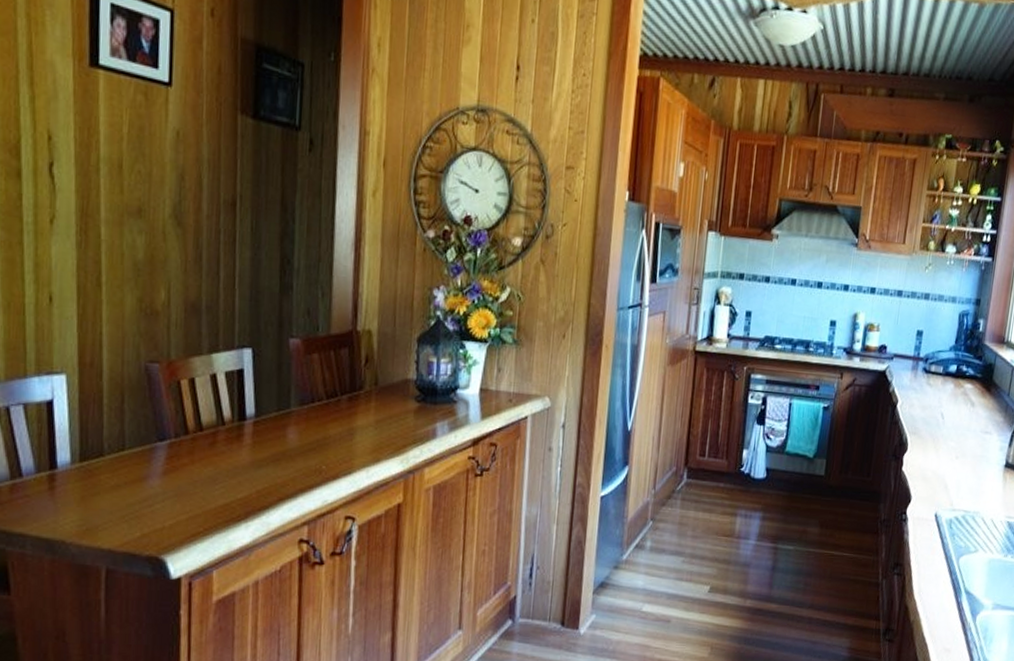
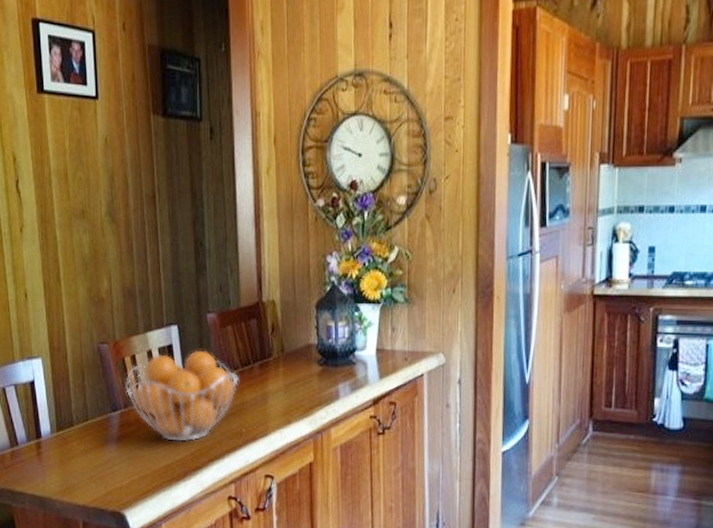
fruit basket: none [178,377,322,478] -> present [125,350,238,442]

